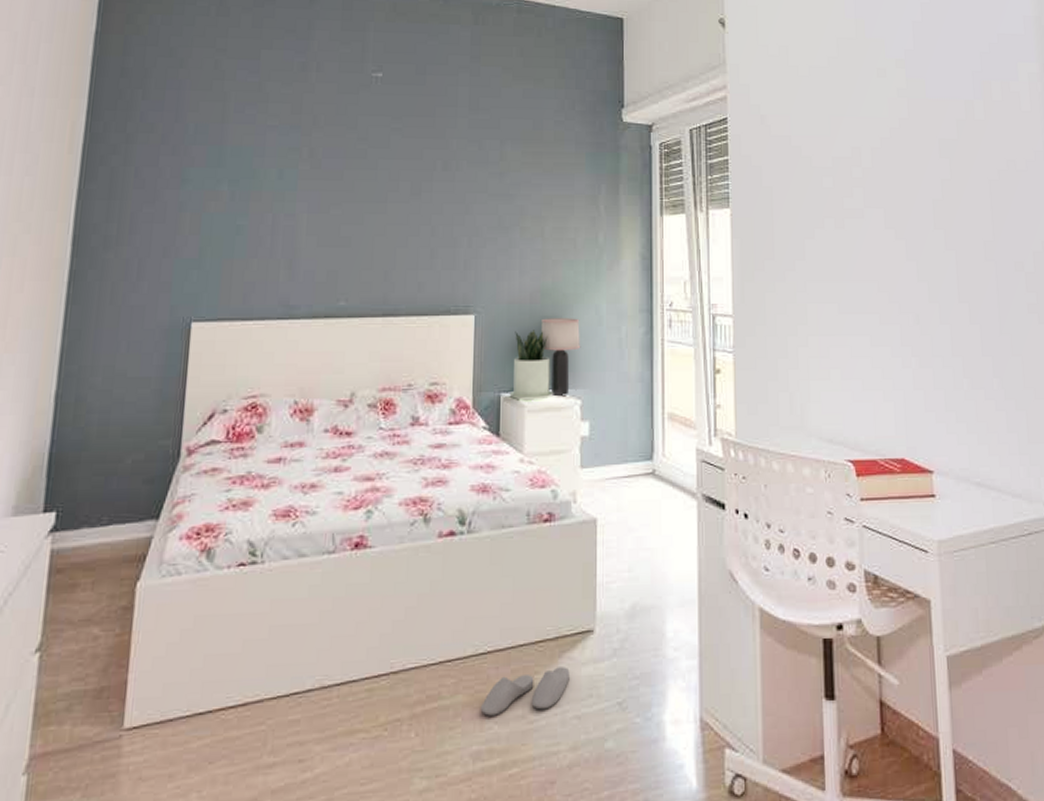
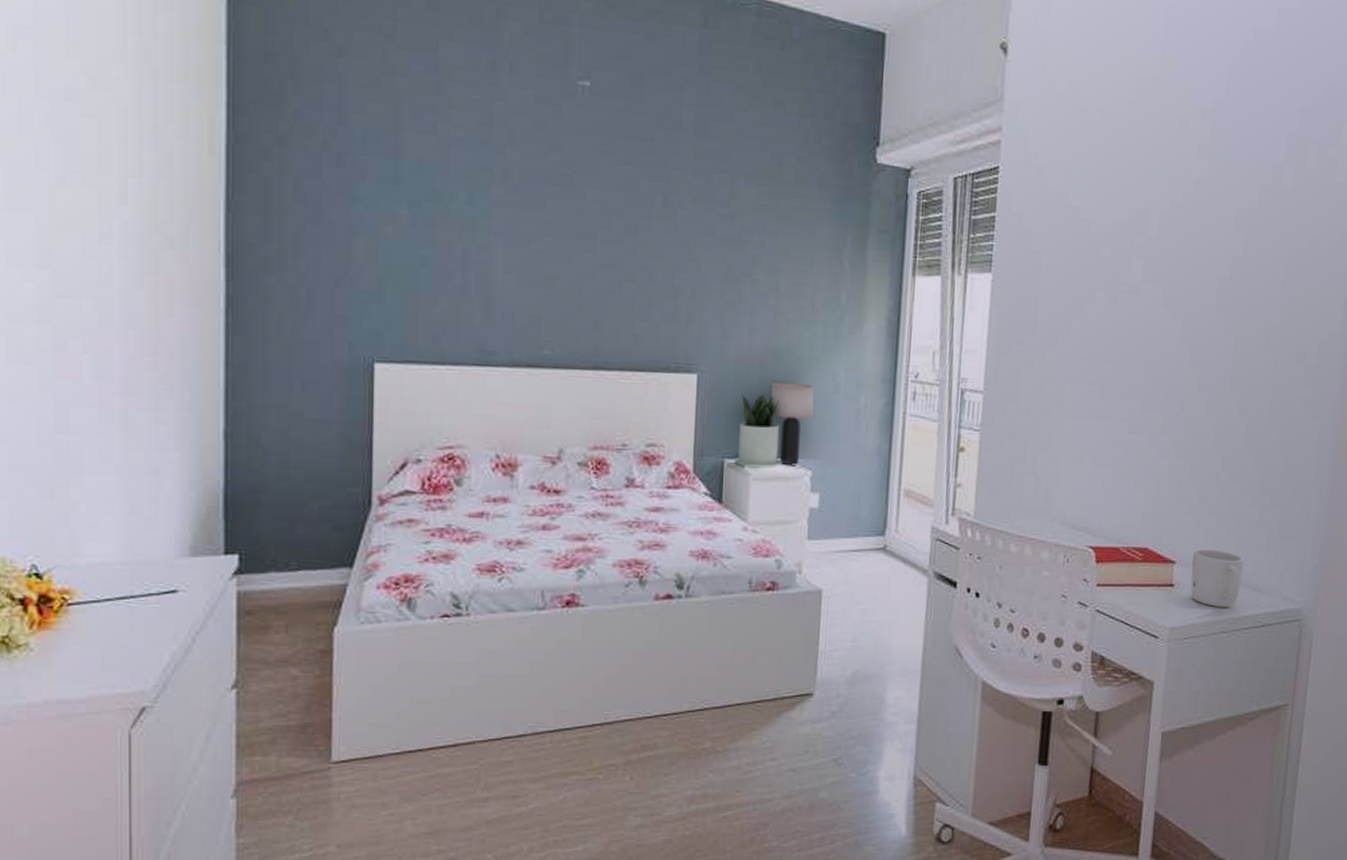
slippers: present [480,667,570,716] -> none [695,725,787,765]
mug: none [949,456,1001,516] -> present [1190,549,1244,607]

